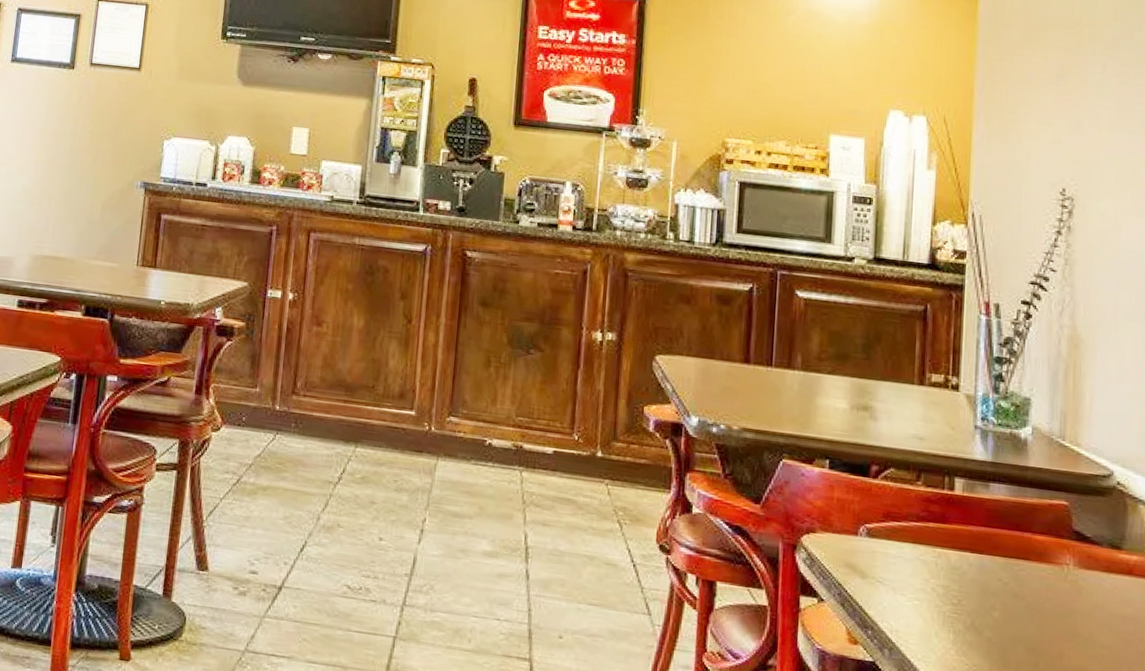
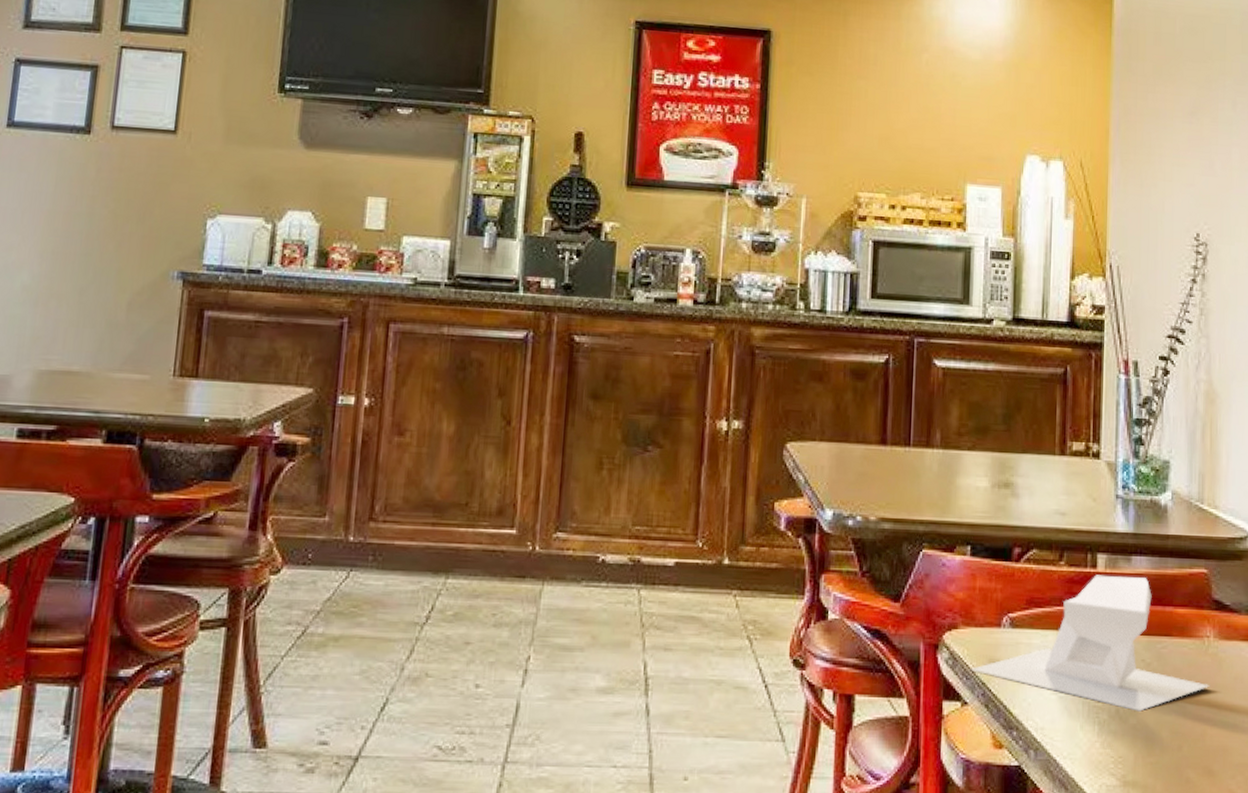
napkin holder: none [827,496,1068,626] -> present [970,574,1210,711]

